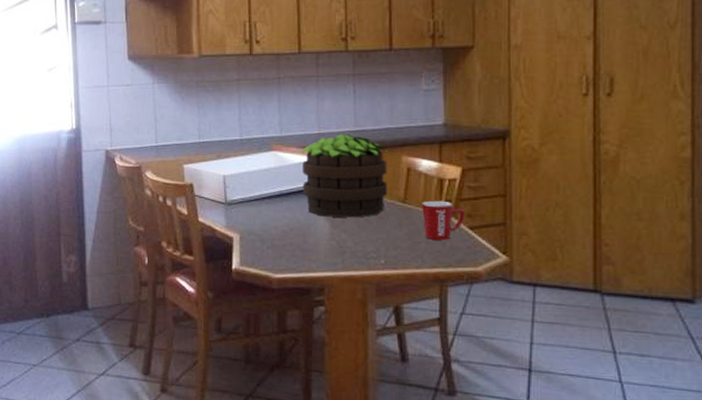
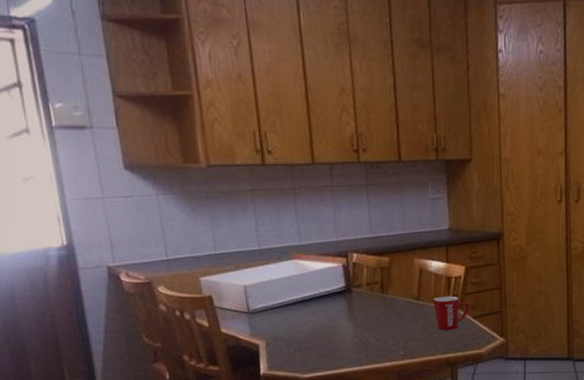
potted plant: present [301,134,387,218] -> none [321,241,403,318]

